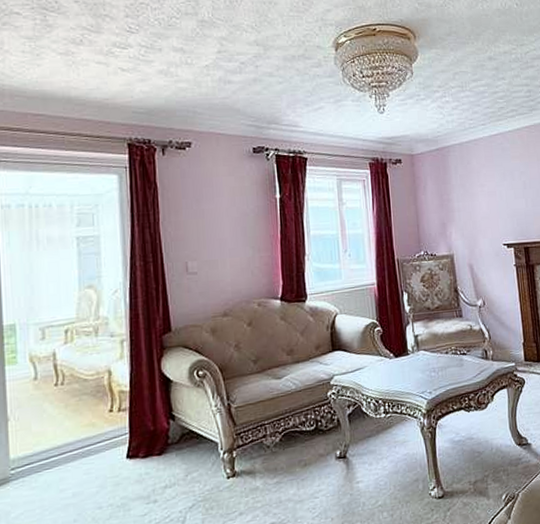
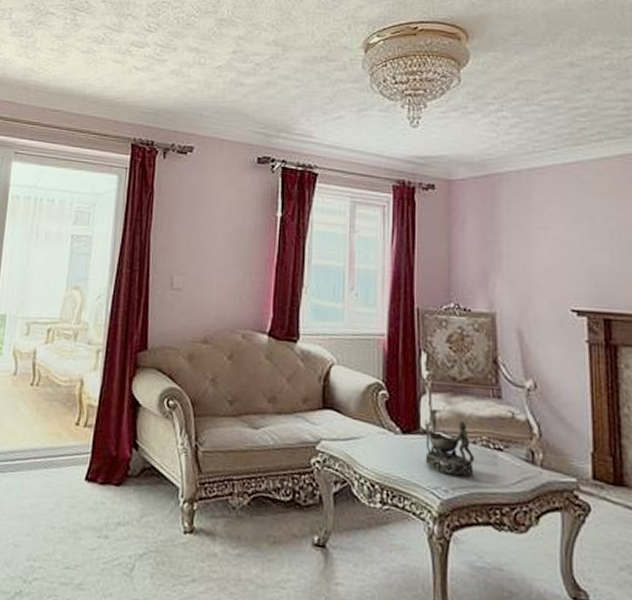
decorative bowl: none [407,338,448,380] -> present [419,419,475,477]

